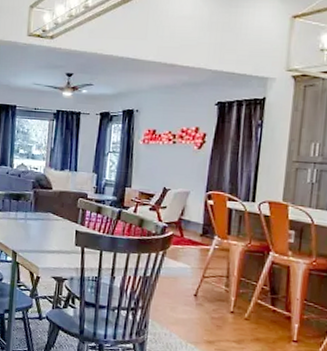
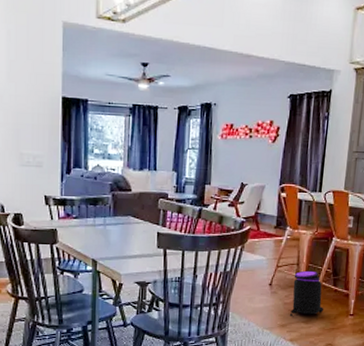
trash can: none [217,284,259,335] -> present [289,270,323,317]

